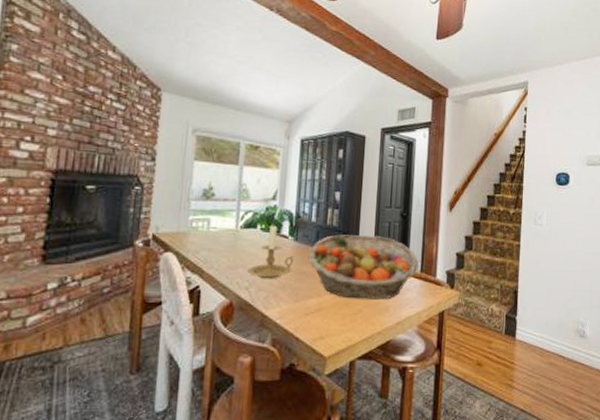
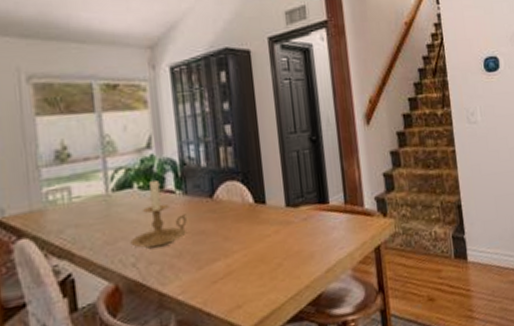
fruit basket: present [308,234,419,299] -> none [204,169,341,253]

